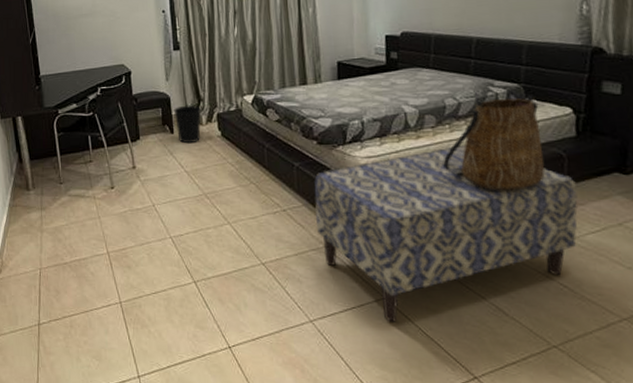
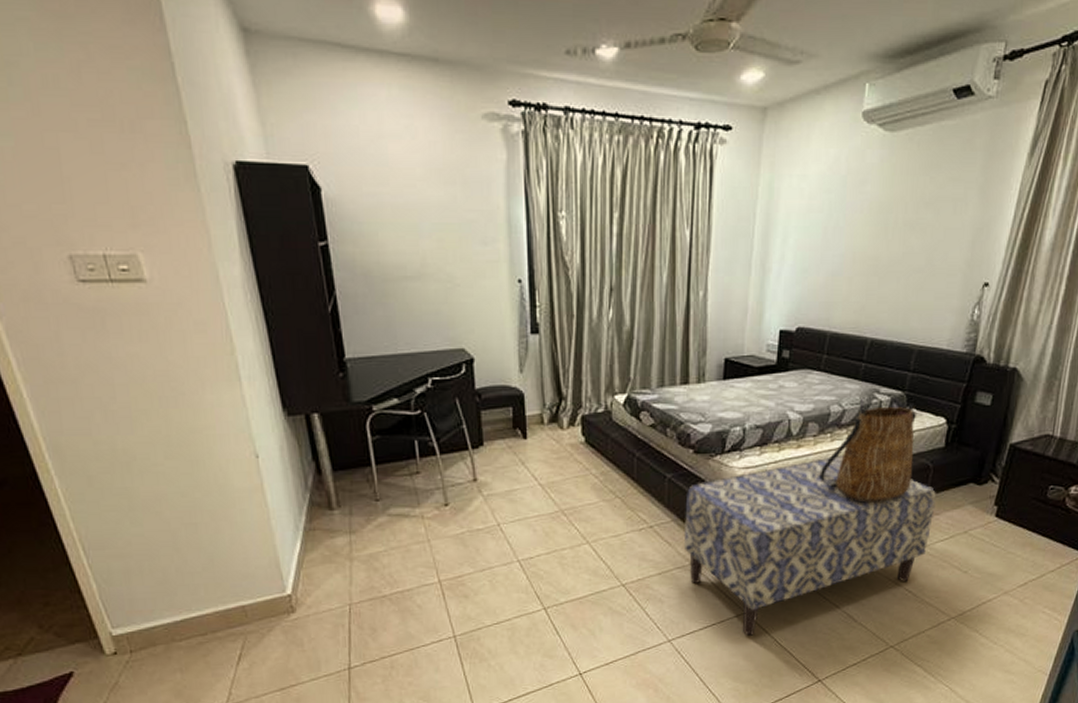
wastebasket: present [173,105,201,144] -> none [528,404,562,452]

